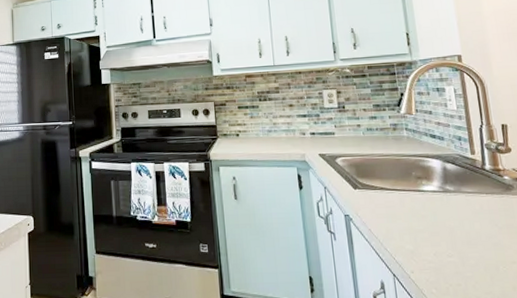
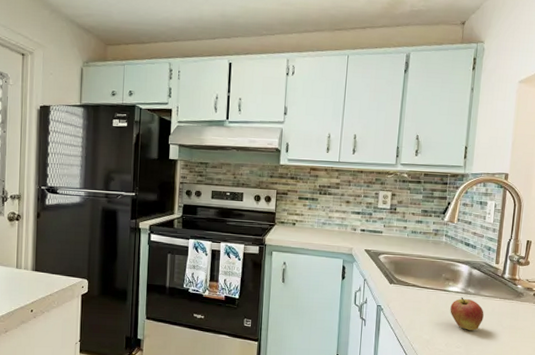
fruit: none [429,196,473,235] -> present [450,297,484,331]

